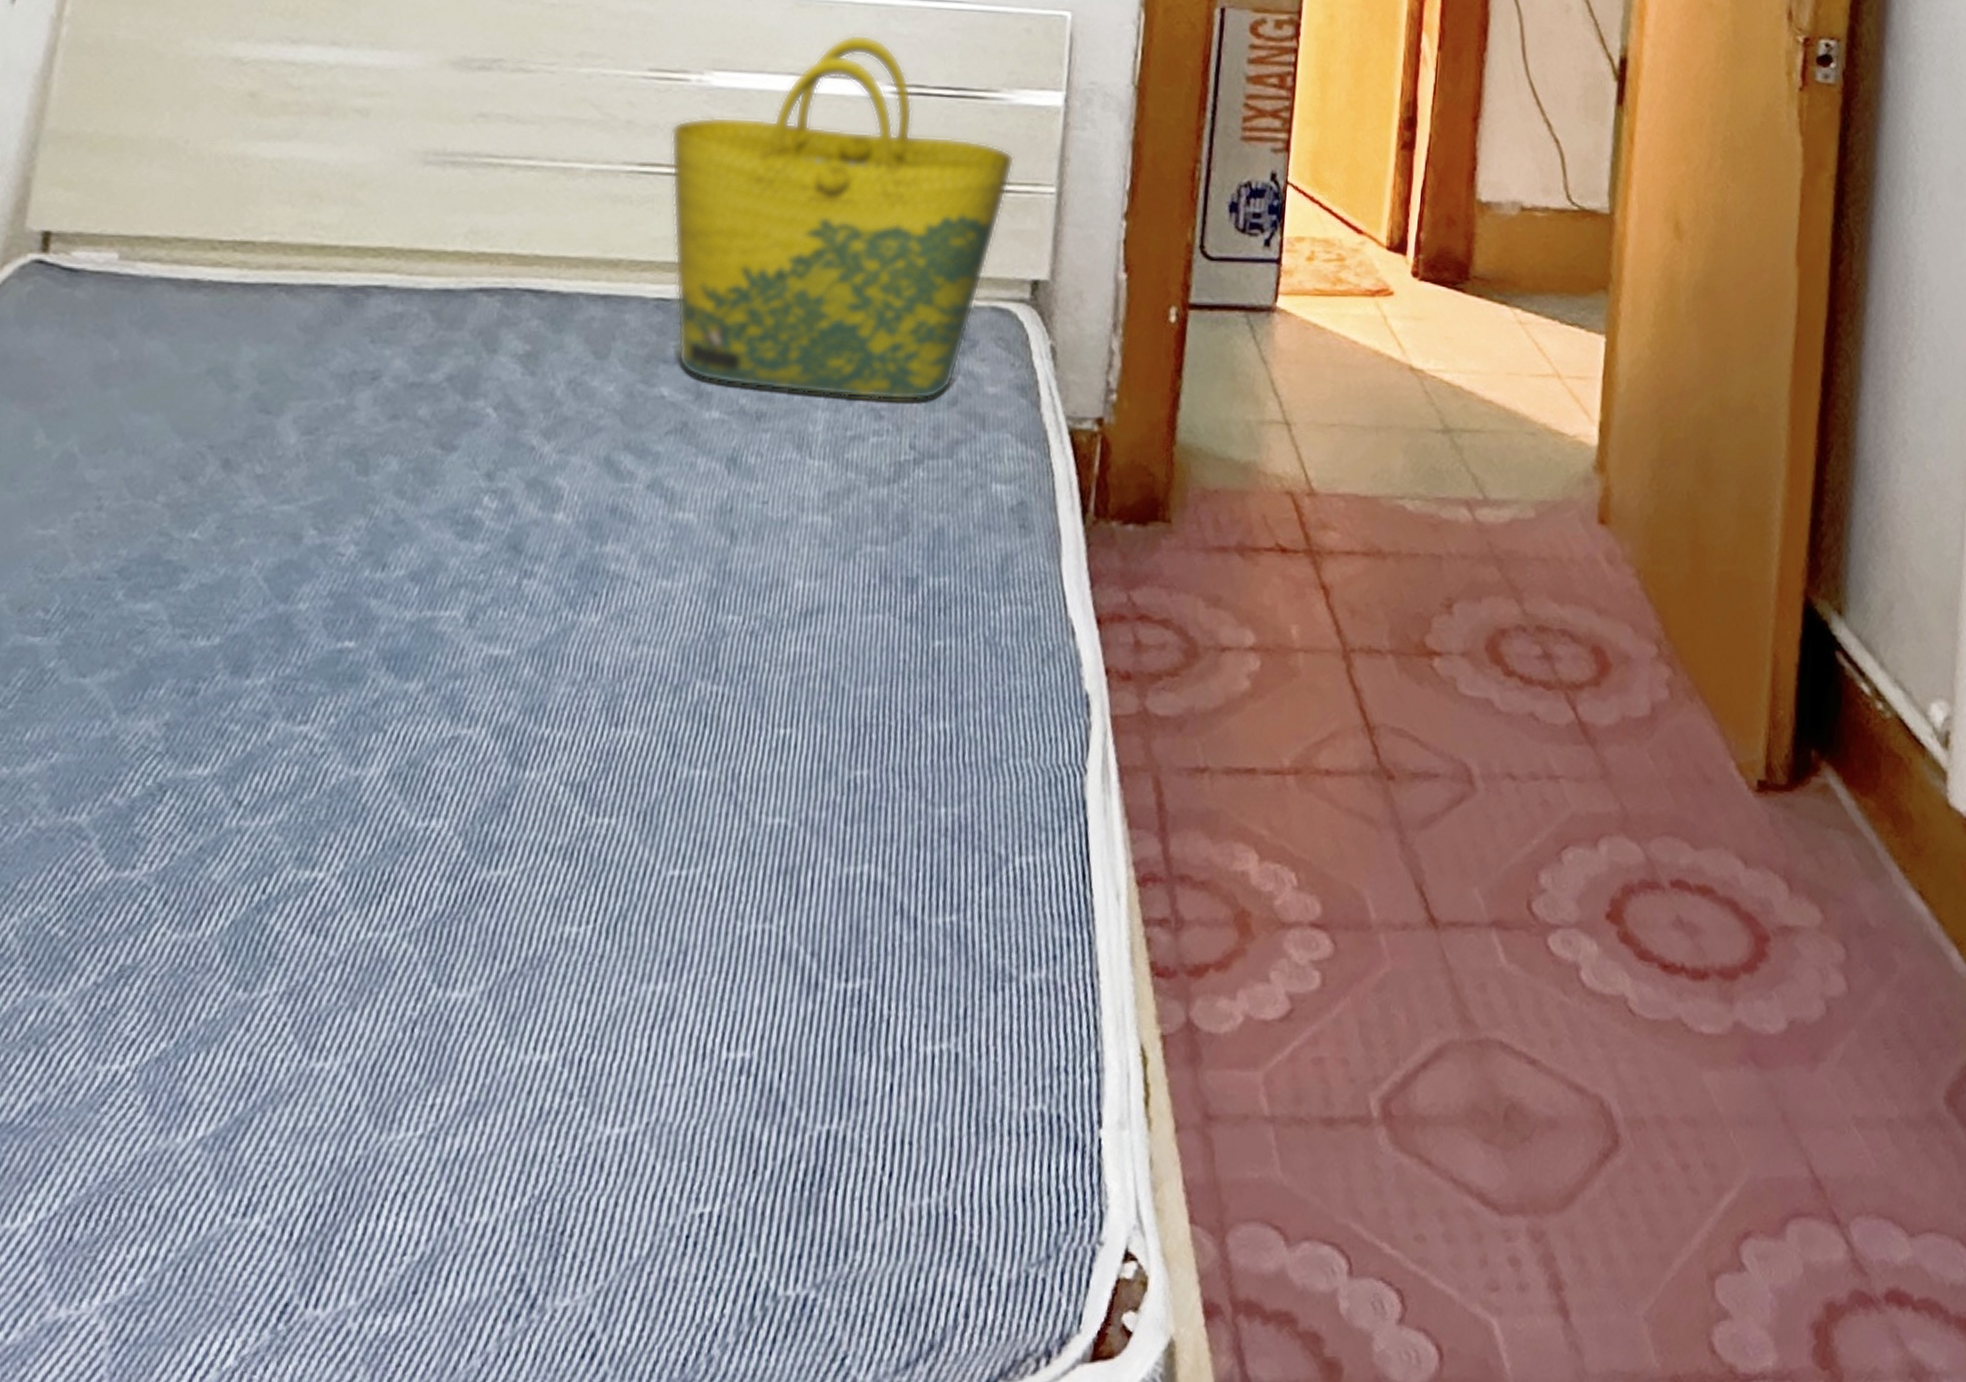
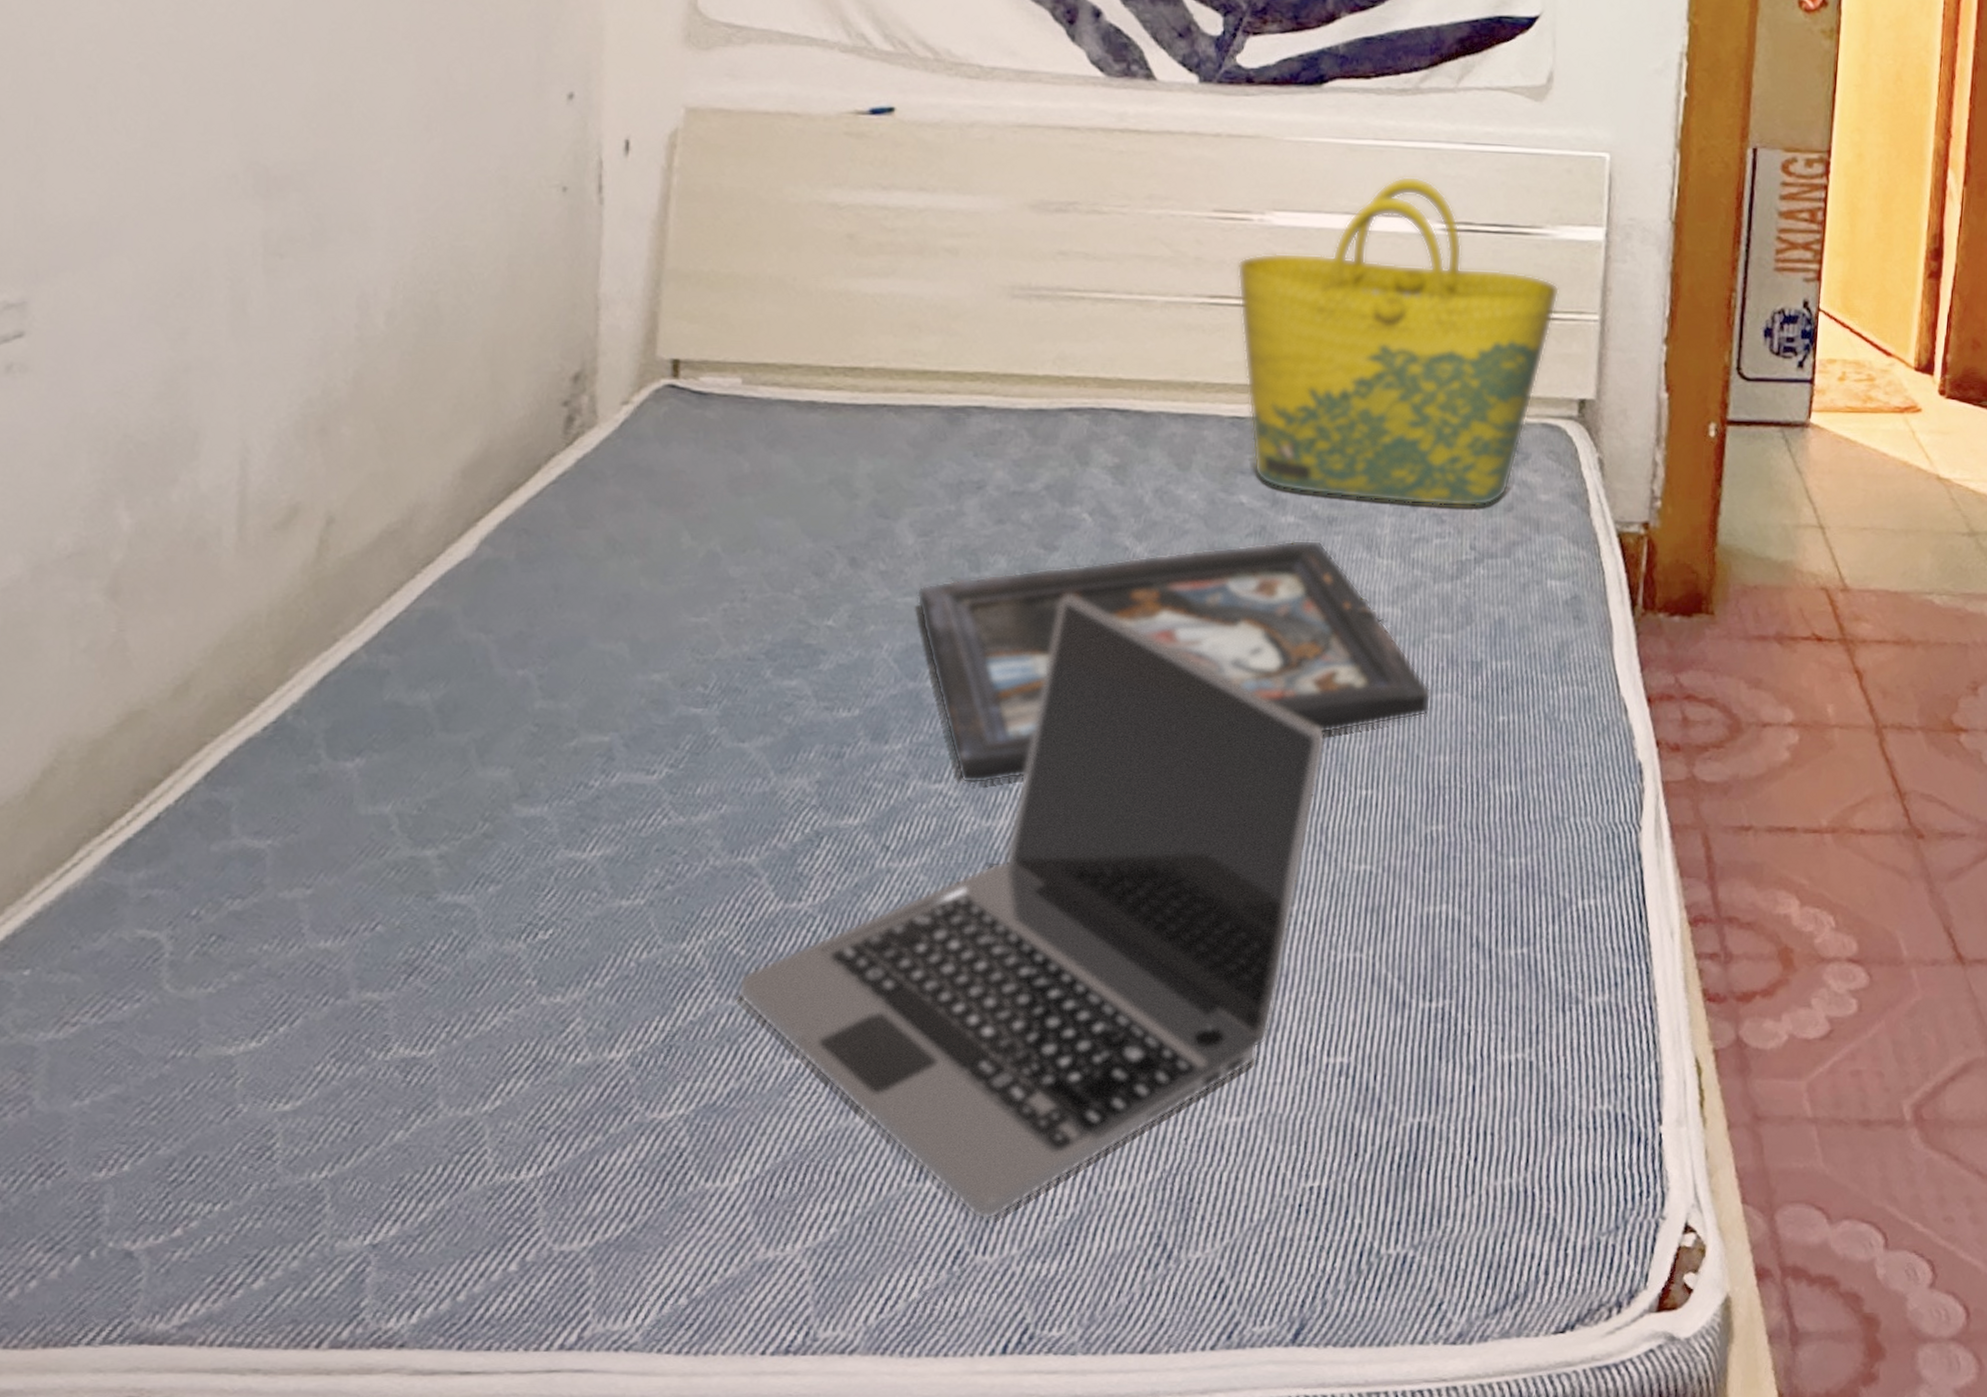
laptop: none [51,500,743,1264] -> present [738,594,1326,1220]
framed painting: none [294,438,862,725] -> present [916,539,1432,784]

